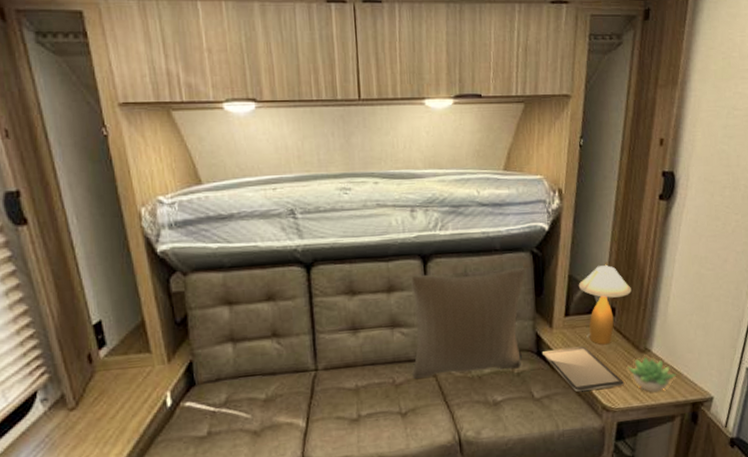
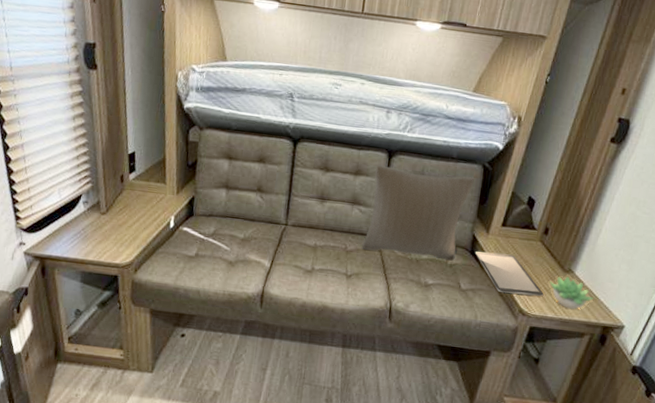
table lamp: present [578,262,631,345] -> none [517,187,567,258]

